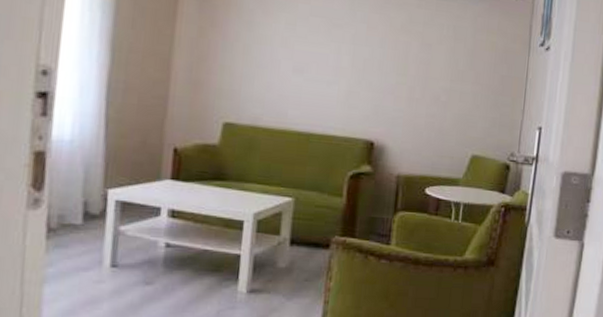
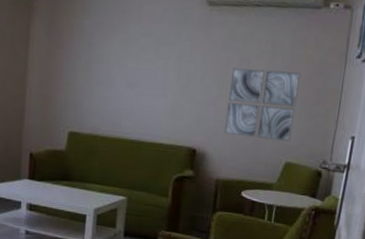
wall art: none [404,53,484,133] -> present [223,67,300,142]

